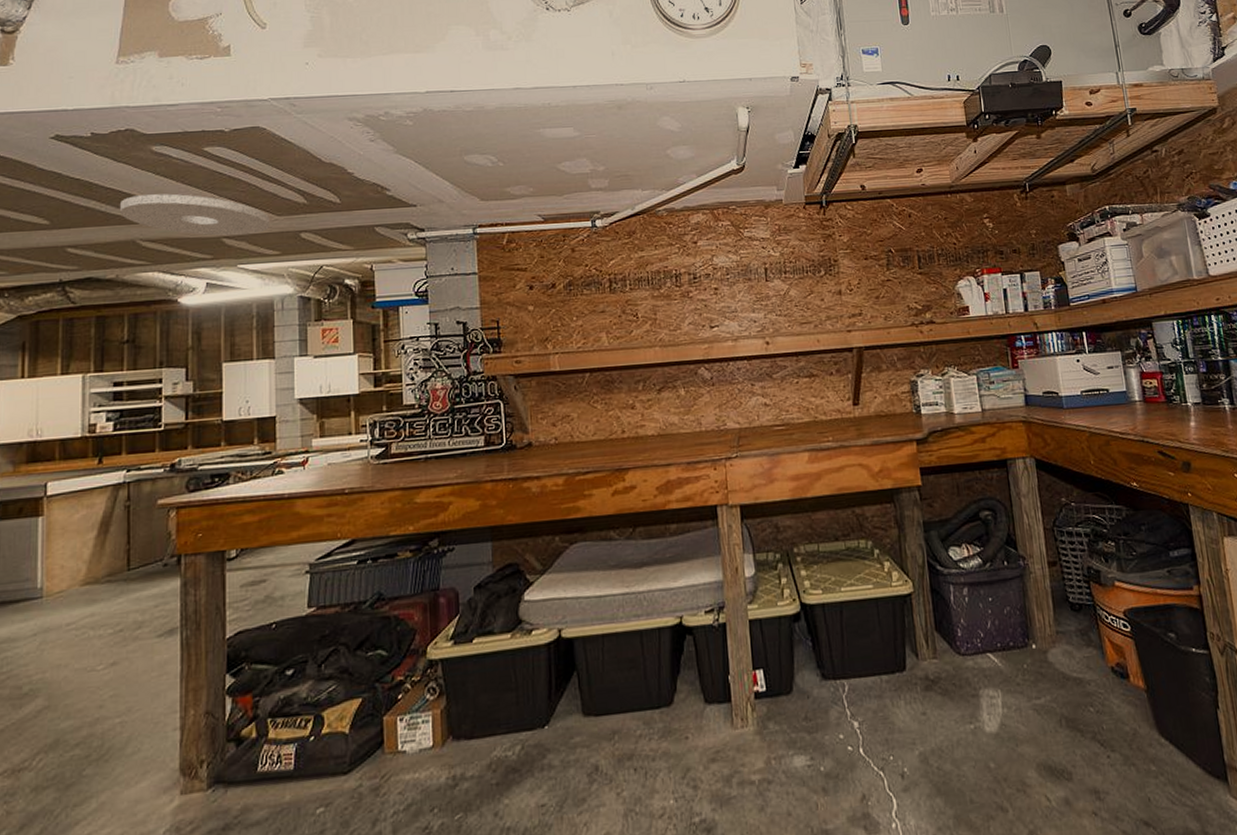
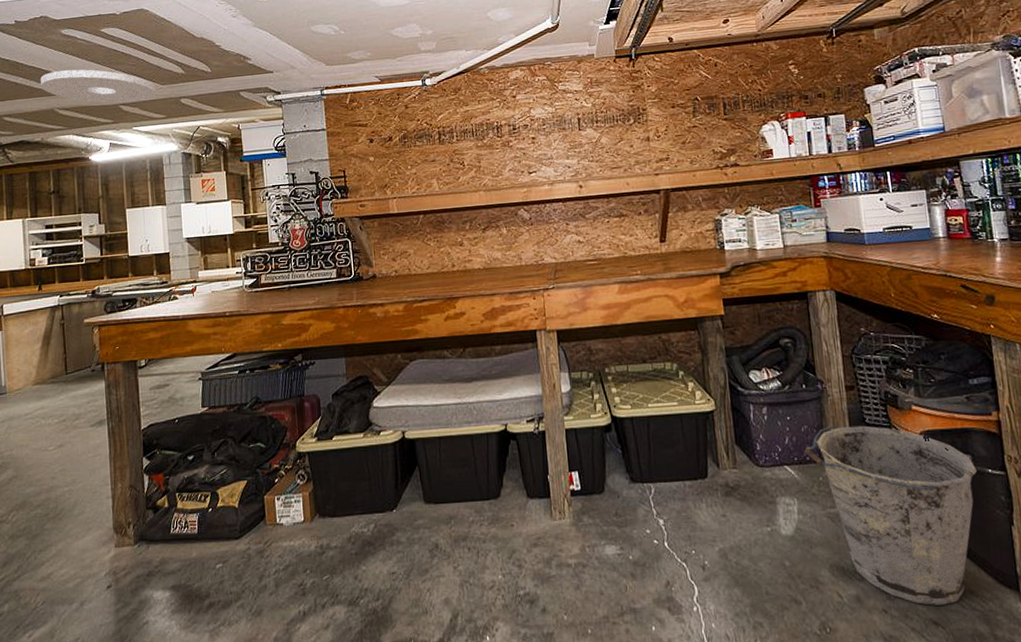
bucket: none [1007,605,1181,804] -> present [804,425,977,605]

